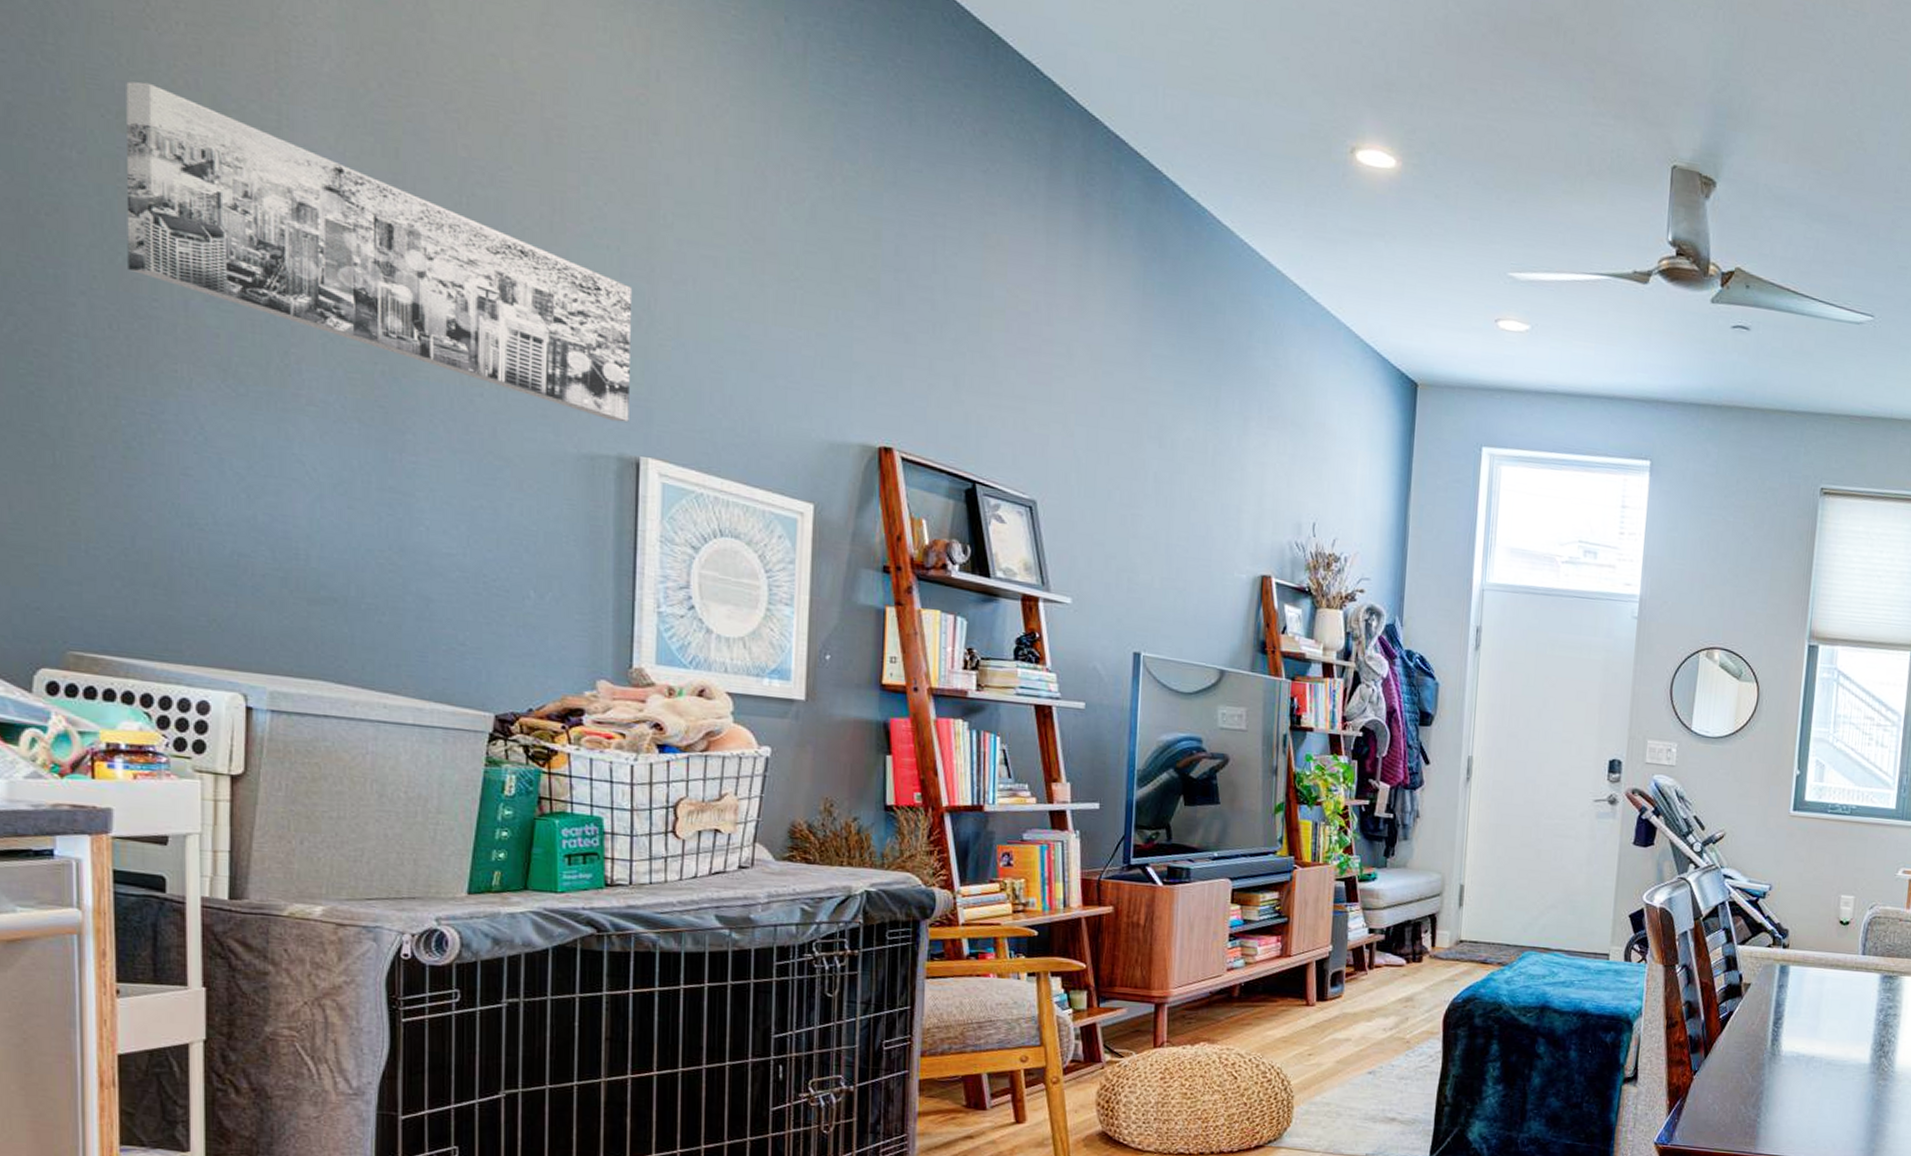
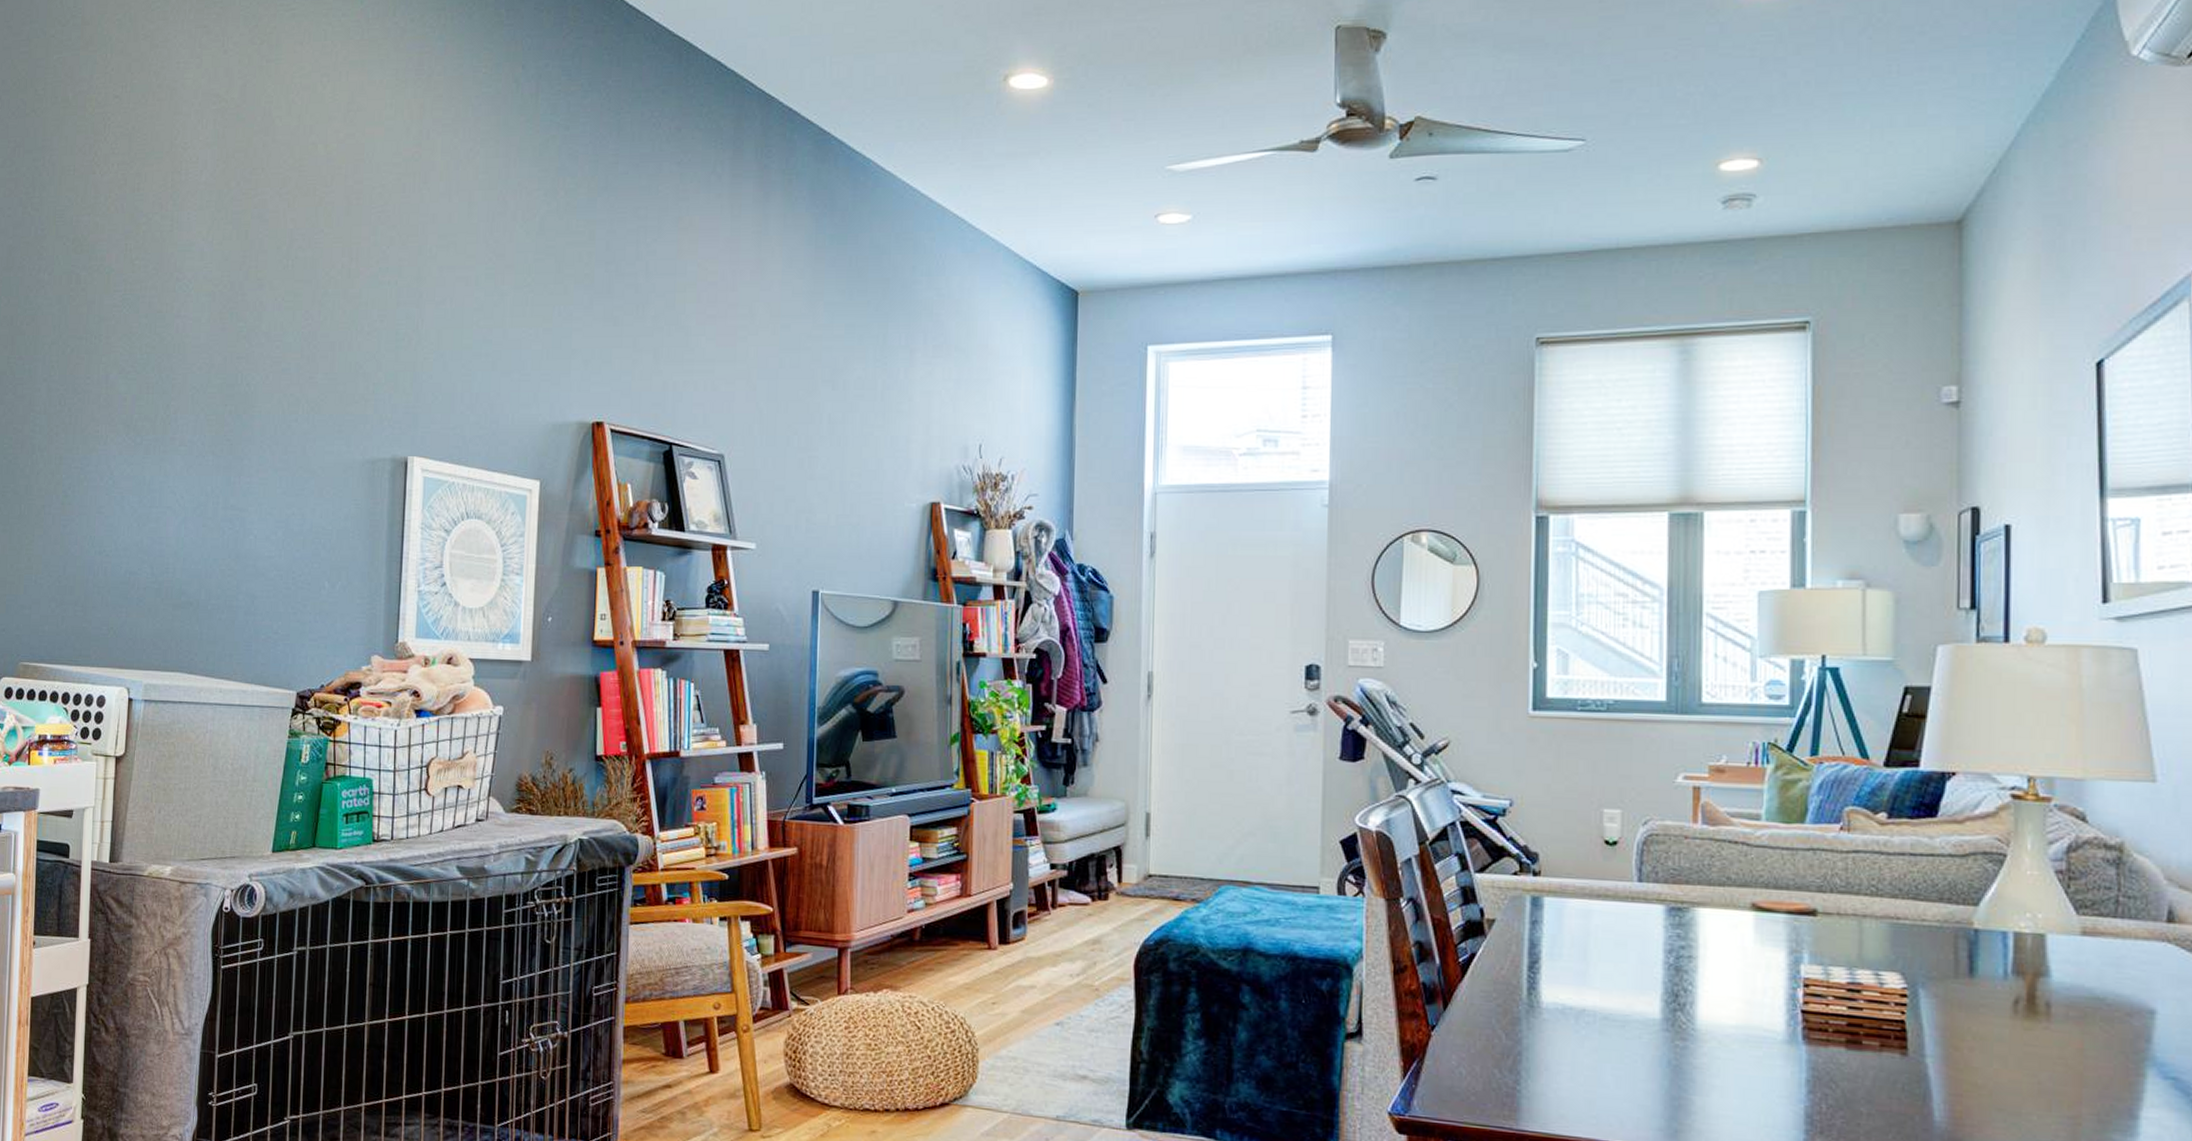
wall art: present [126,81,633,423] -> none [73,213,406,429]

